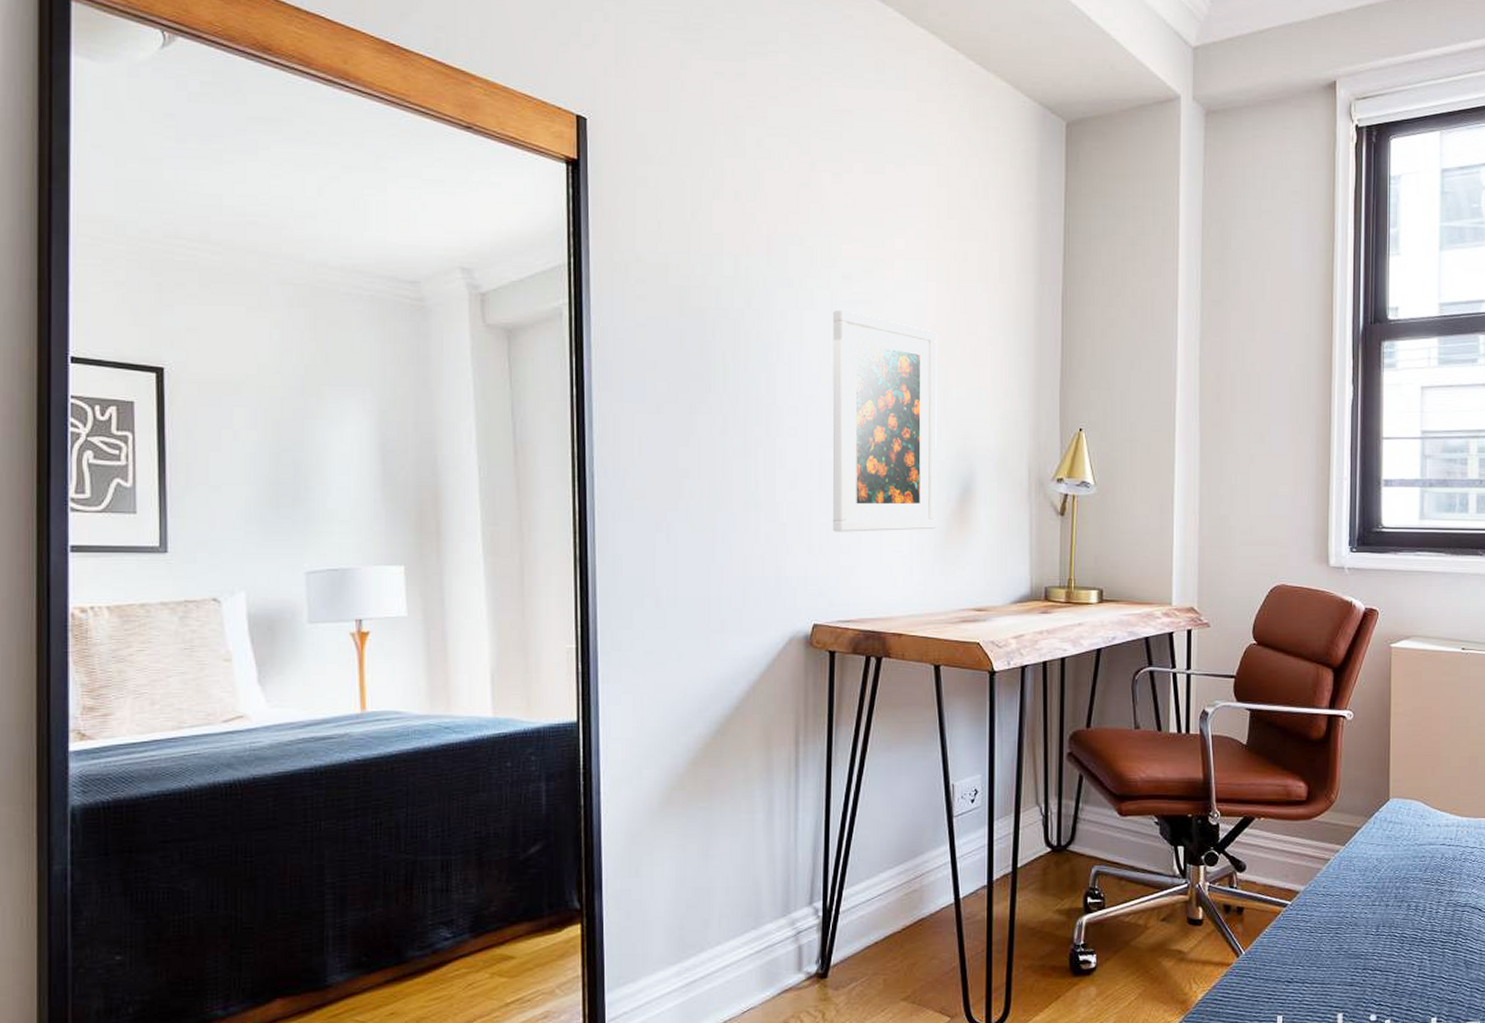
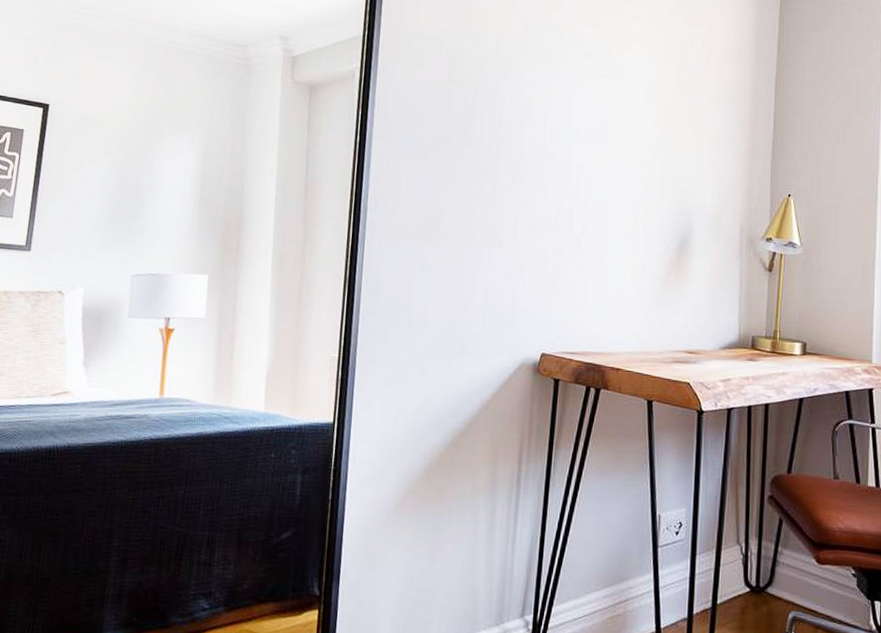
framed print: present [832,309,937,532] -> none [564,81,664,276]

